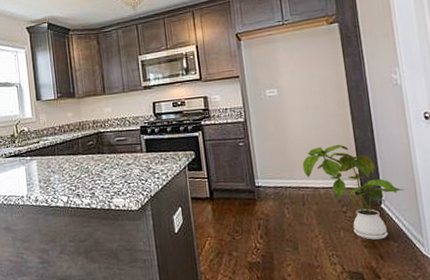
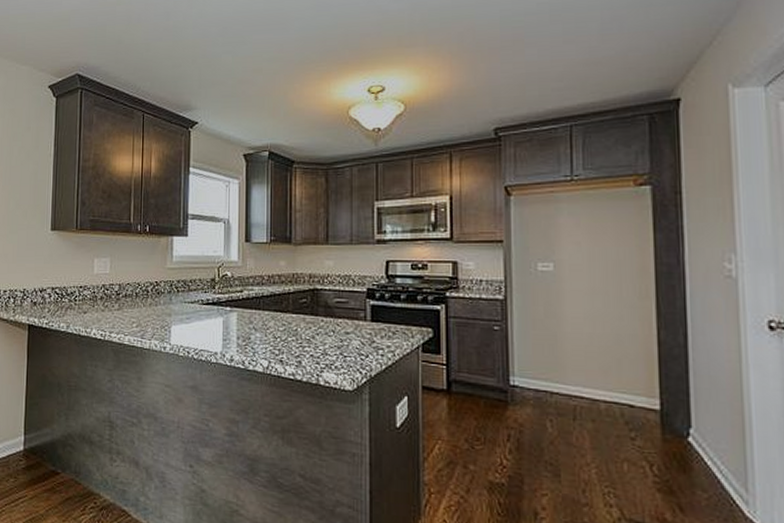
house plant: present [302,144,405,240] -> none [578,346,727,485]

